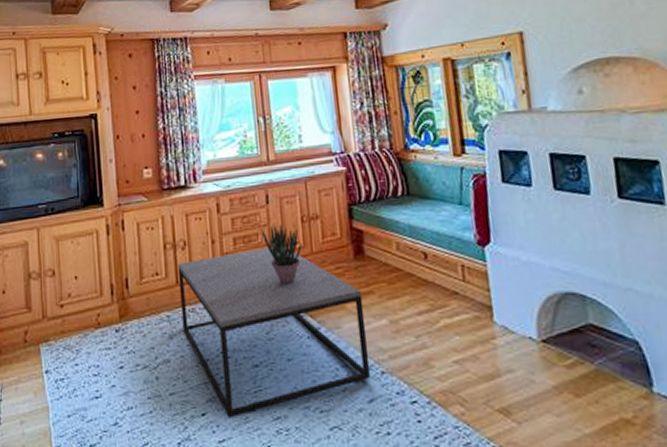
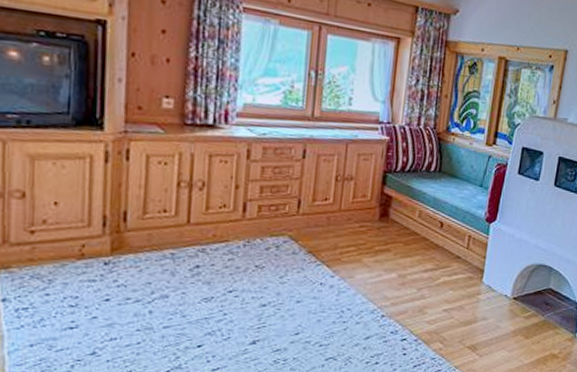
coffee table: present [177,247,371,419] -> none [188,199,379,350]
potted plant: present [261,224,302,285] -> none [292,178,332,236]

